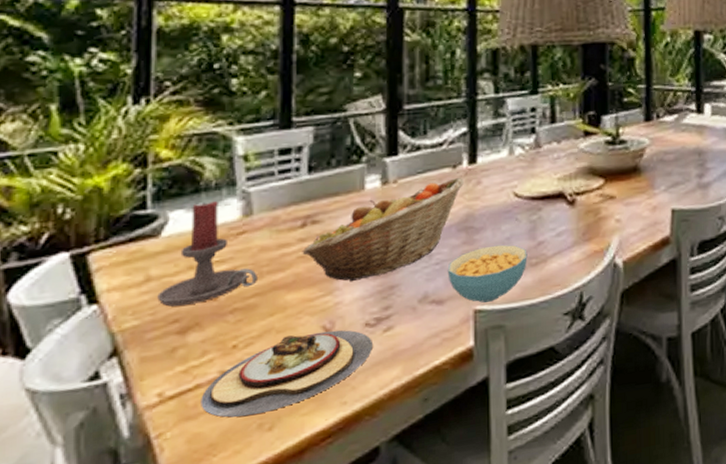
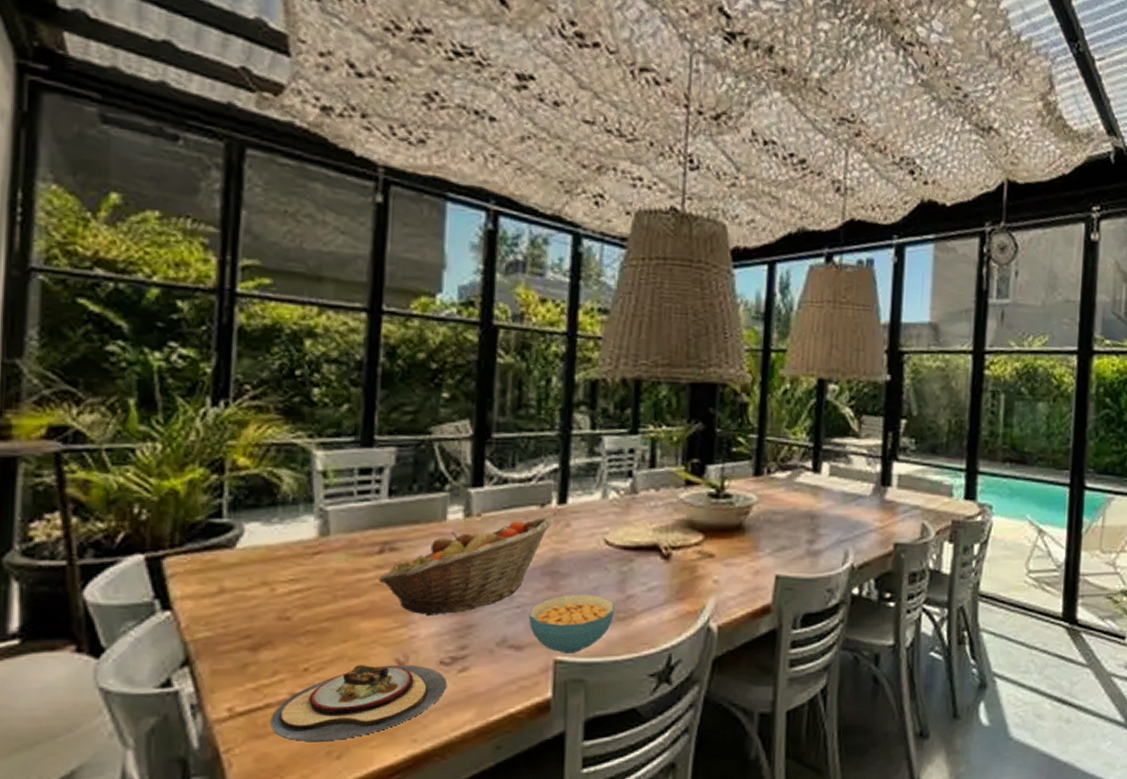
candle holder: present [157,201,257,307] -> none [230,517,332,621]

